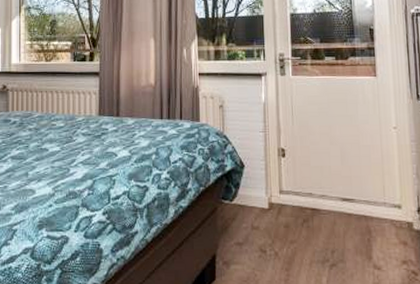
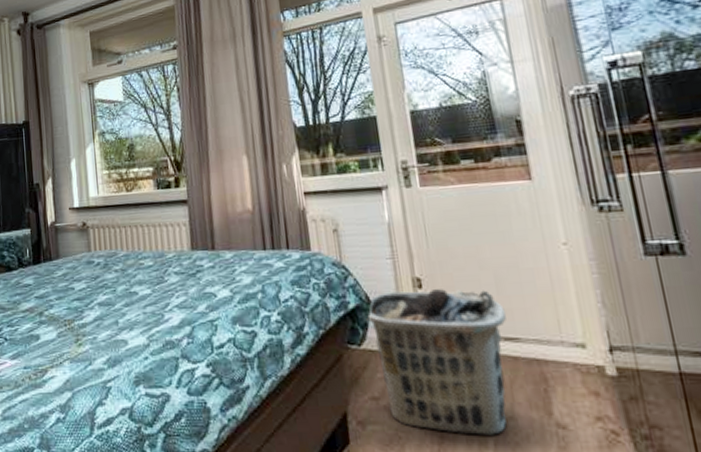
clothes hamper: none [239,158,346,274] -> present [366,289,507,435]

